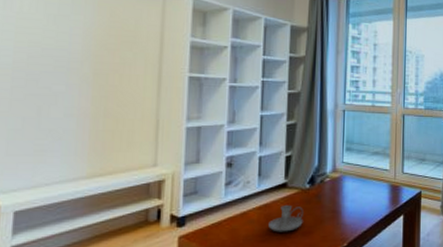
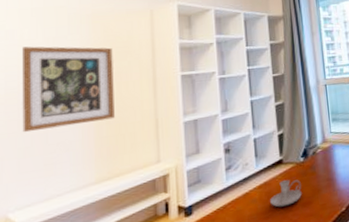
wall art: none [14,20,118,114] -> present [22,46,115,133]

